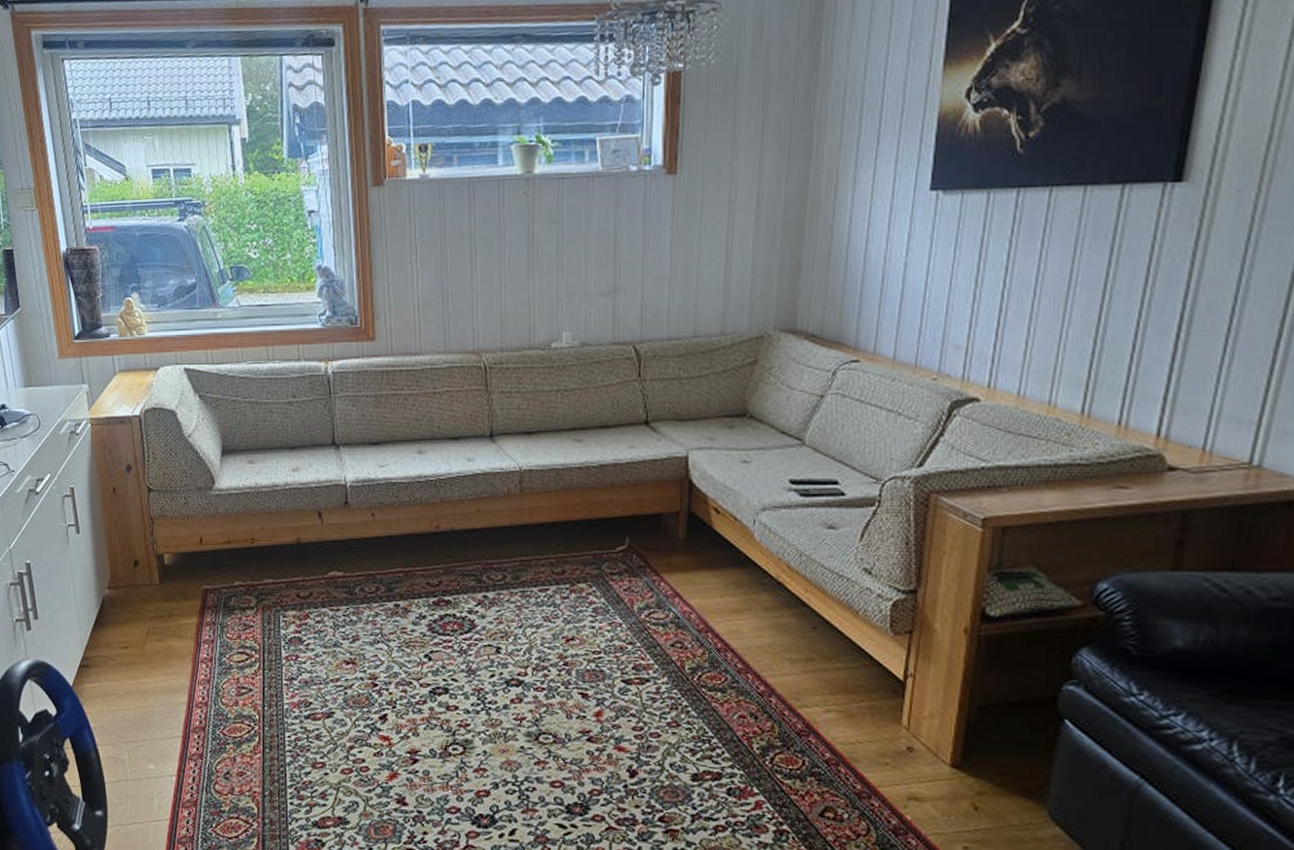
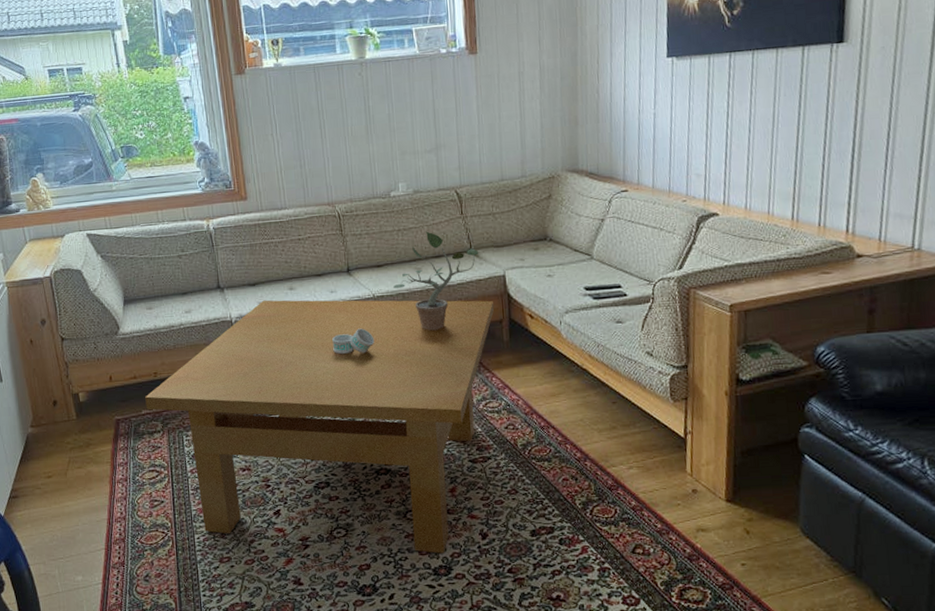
table: none [239,463,671,788] -> present [145,300,495,553]
napkin ring: none [465,507,517,538] -> present [332,328,375,355]
potted plant: none [546,394,657,518] -> present [393,231,479,331]

